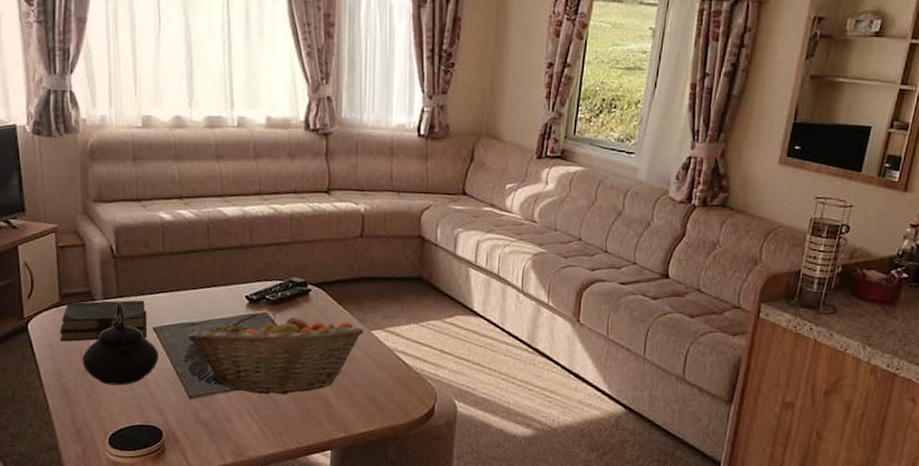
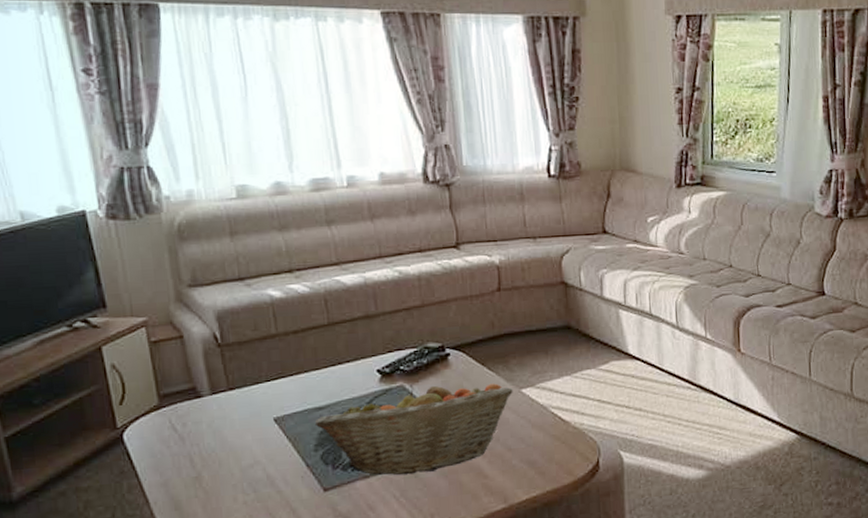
book: present [59,300,147,342] -> none [162,389,267,449]
teapot: present [82,302,158,386] -> none [193,395,284,490]

